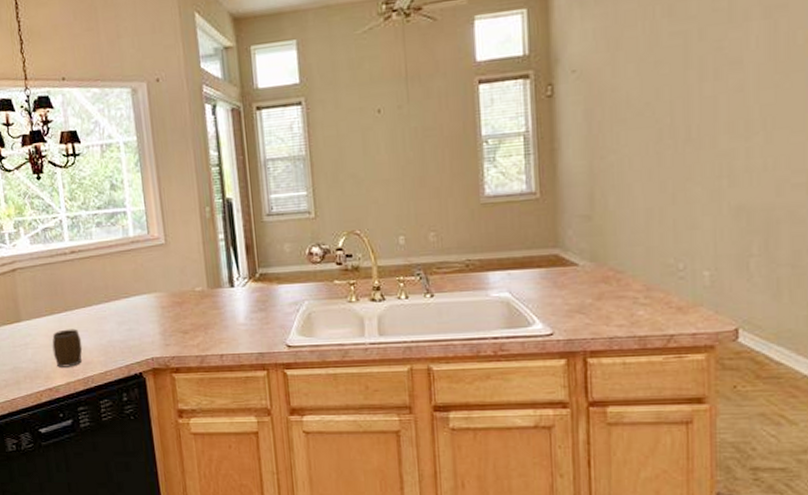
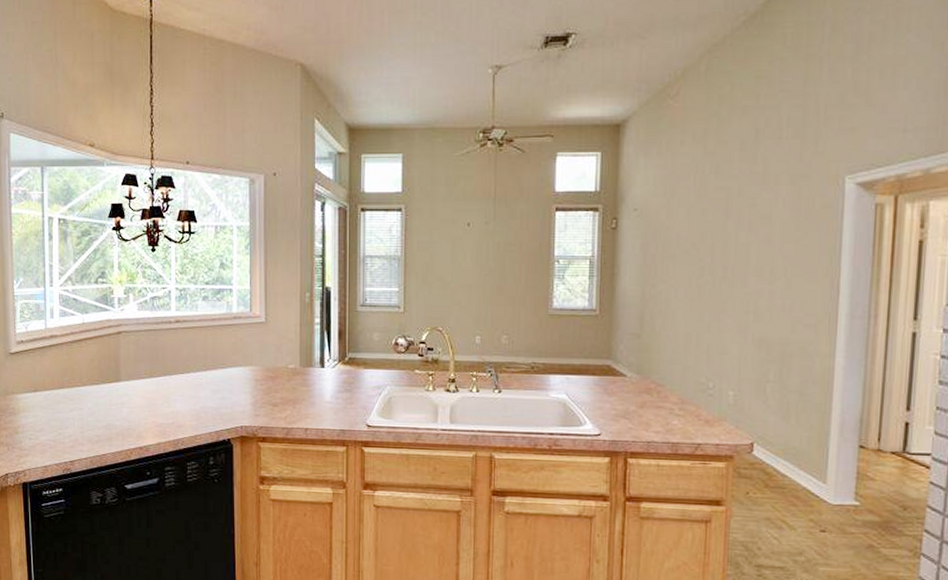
mug: present [52,329,83,368] -> none [147,392,176,428]

